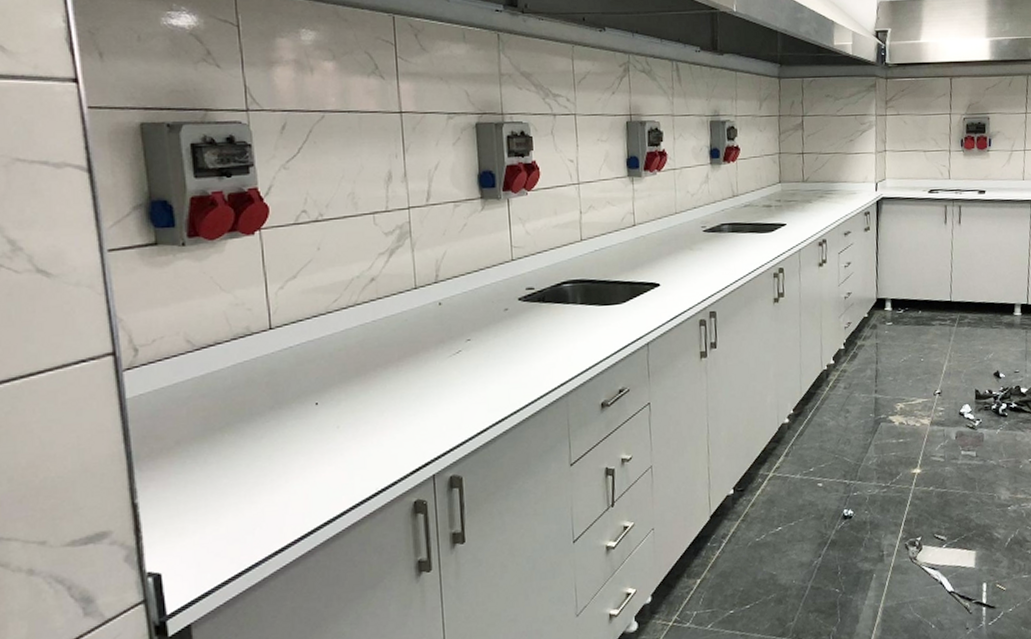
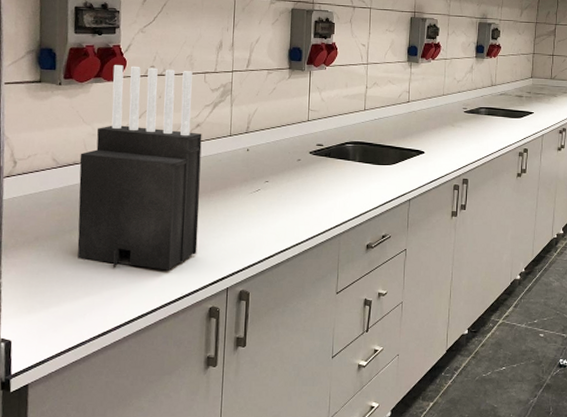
knife block: none [222,212,390,468] -> present [77,65,202,271]

